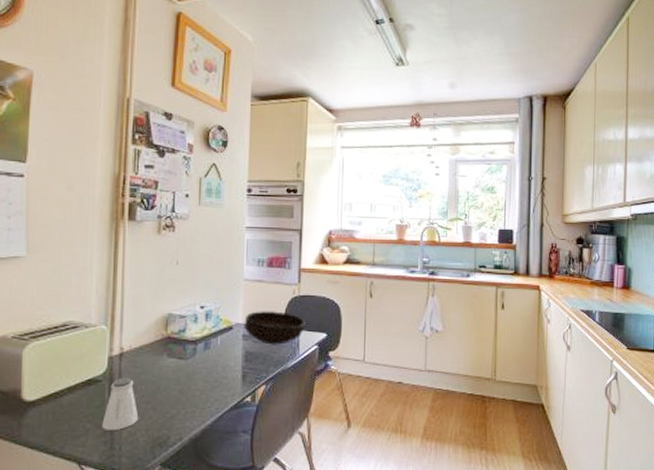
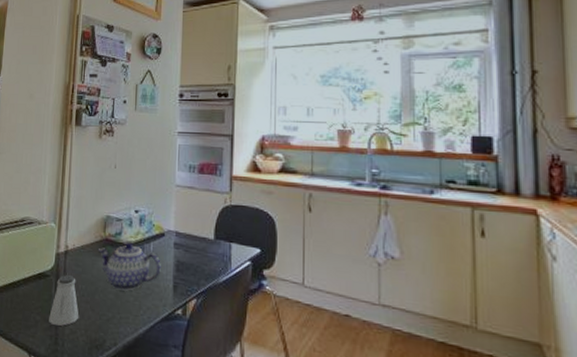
teapot: none [158,338,229,386] -> present [97,242,161,291]
bowl: present [244,311,306,345] -> none [175,219,238,257]

